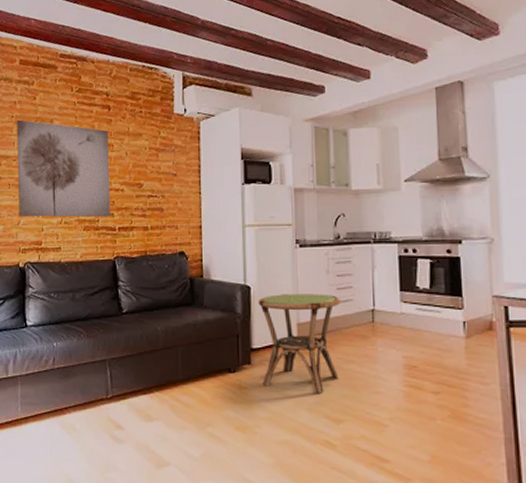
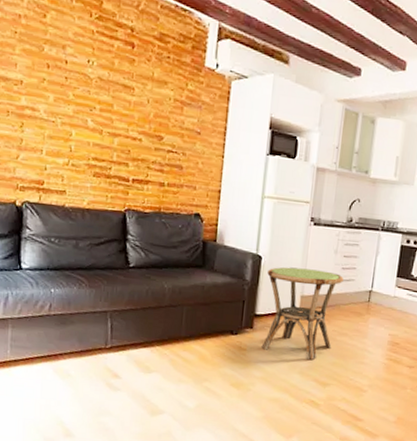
wall art: present [17,119,111,217] -> none [18,37,130,167]

